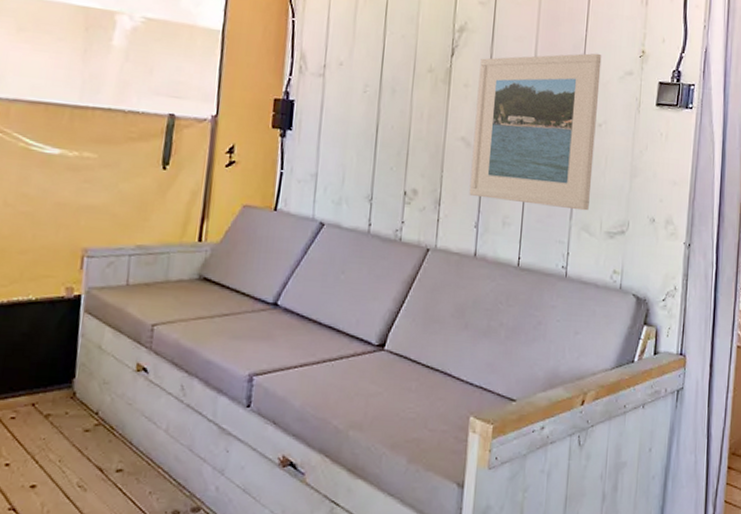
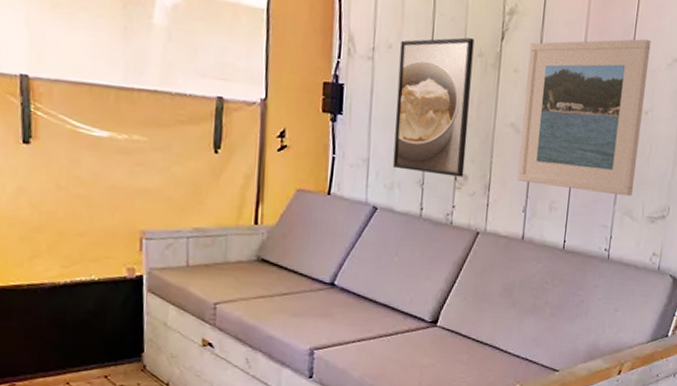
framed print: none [341,54,425,192] -> present [392,37,475,178]

